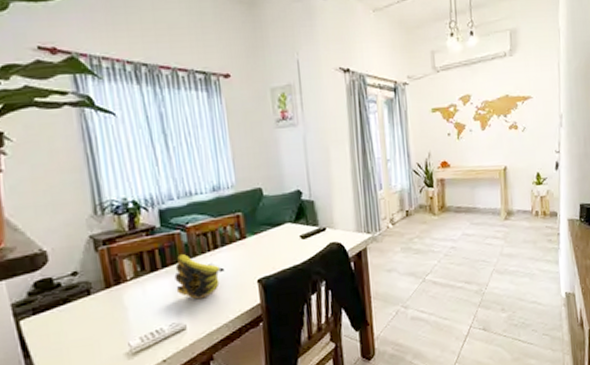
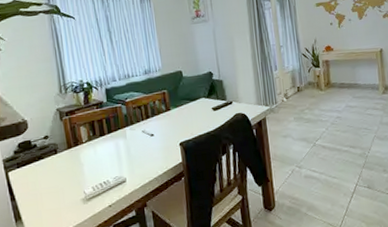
banana: present [174,254,220,300] -> none [117,123,151,158]

